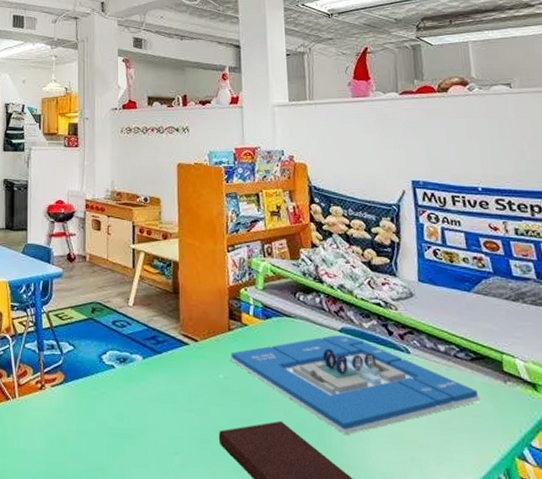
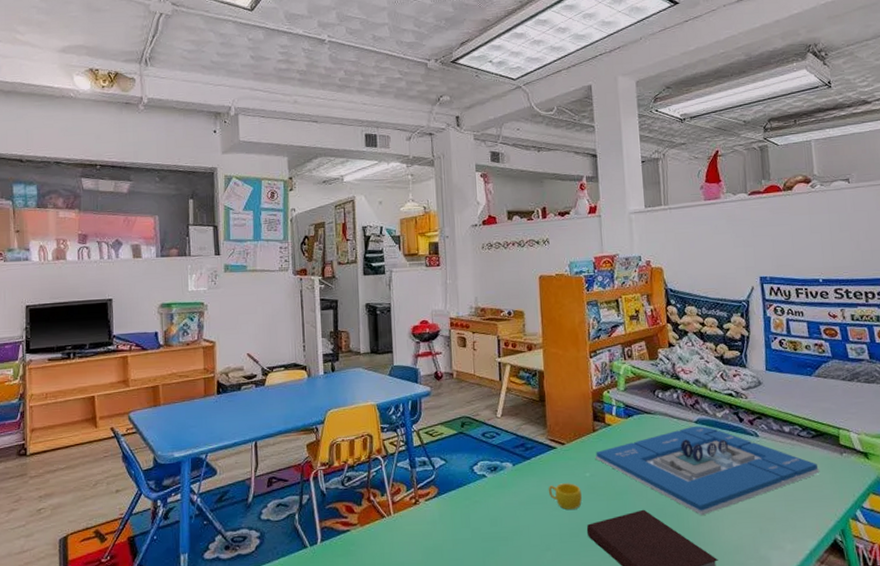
cup: none [179,383,215,413] -> present [548,483,583,510]

